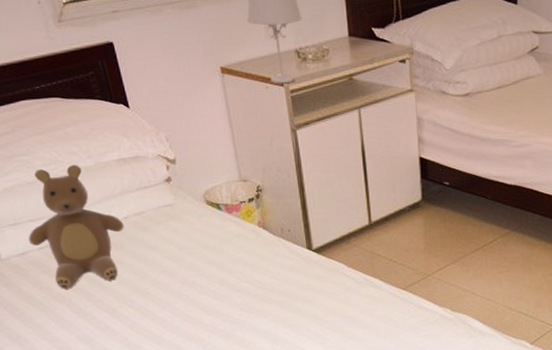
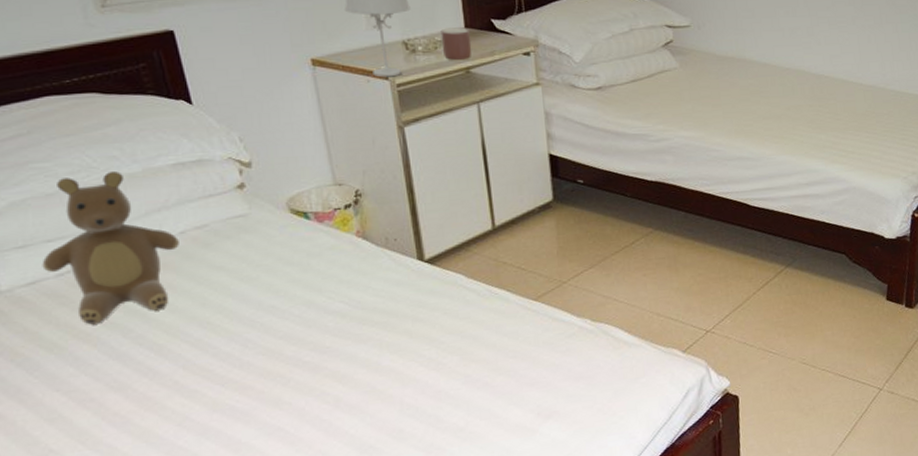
mug: none [327,36,355,70] -> present [440,27,472,62]

